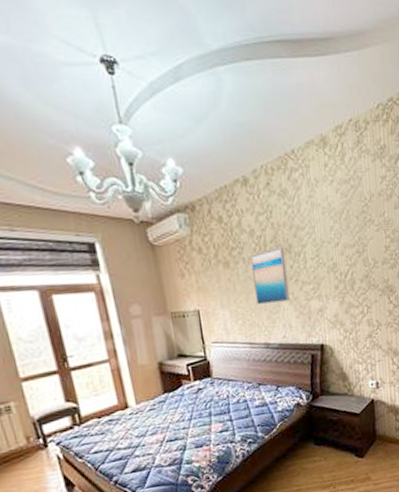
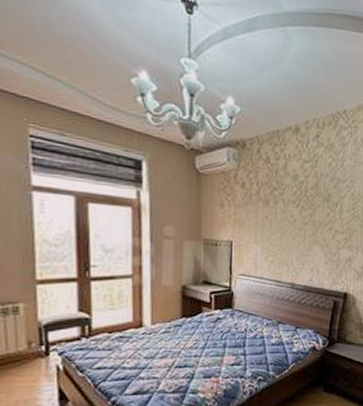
wall art: present [250,247,290,305] -> none [289,195,323,246]

